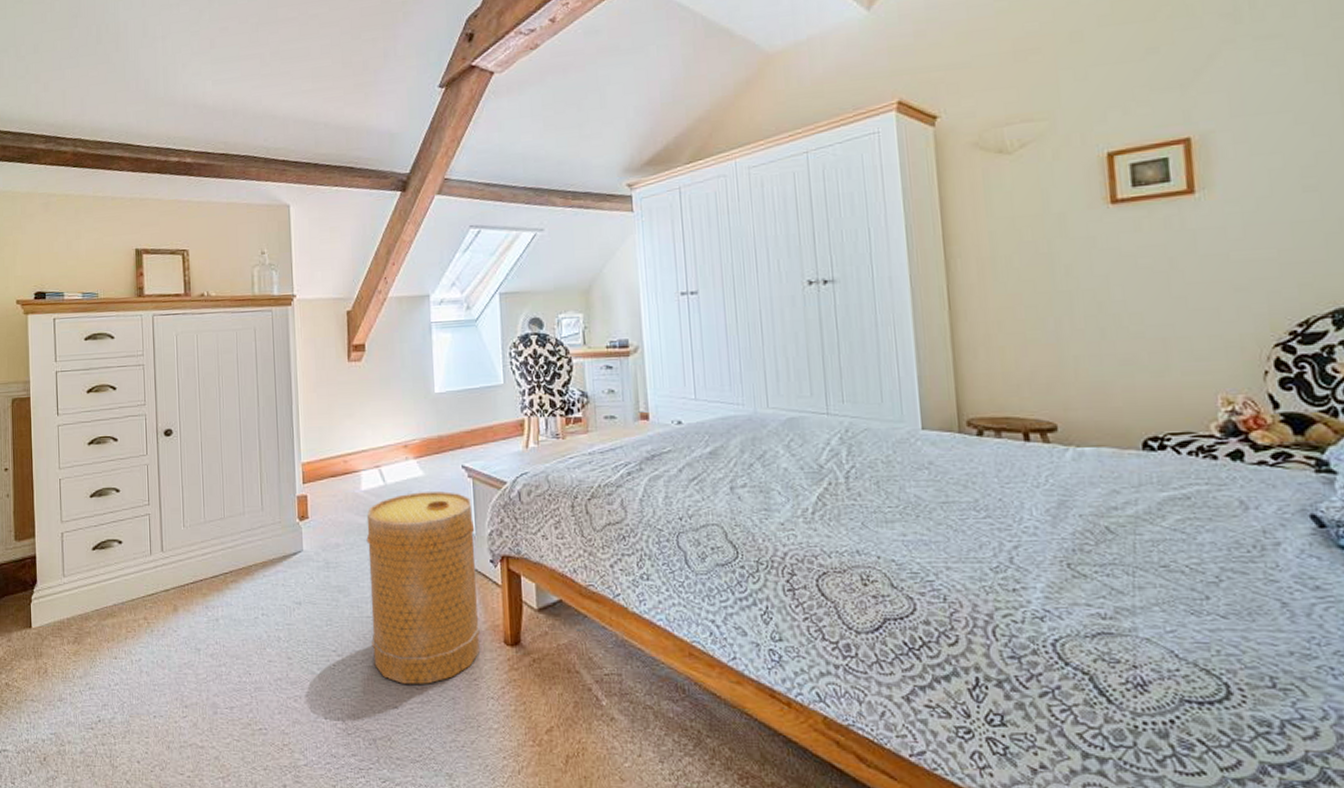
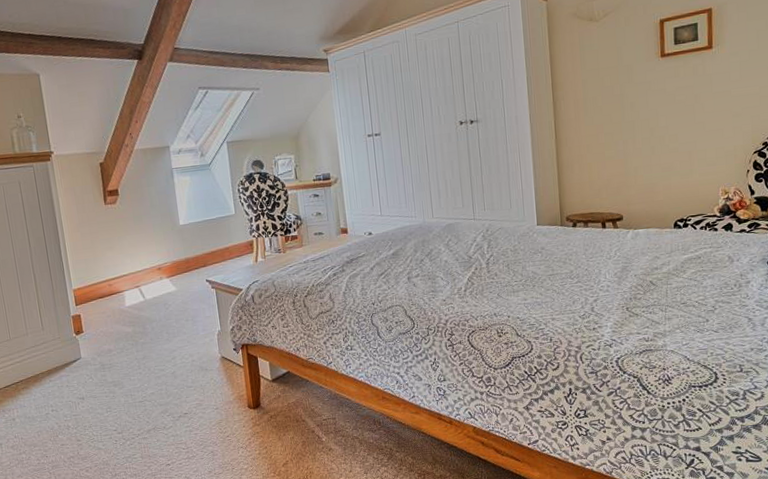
basket: present [366,491,481,684] -> none [132,301,230,447]

